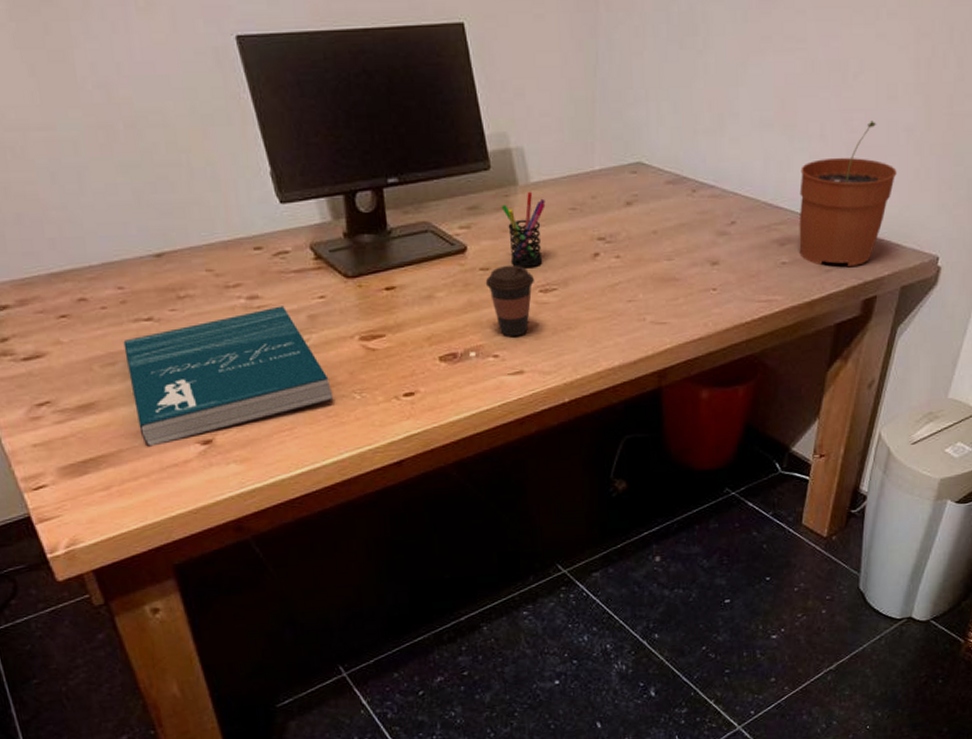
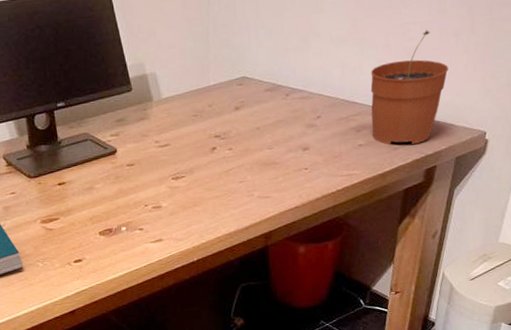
coffee cup: present [485,264,535,337] -> none [131,160,168,215]
pen holder: present [501,191,546,267] -> none [141,105,174,162]

